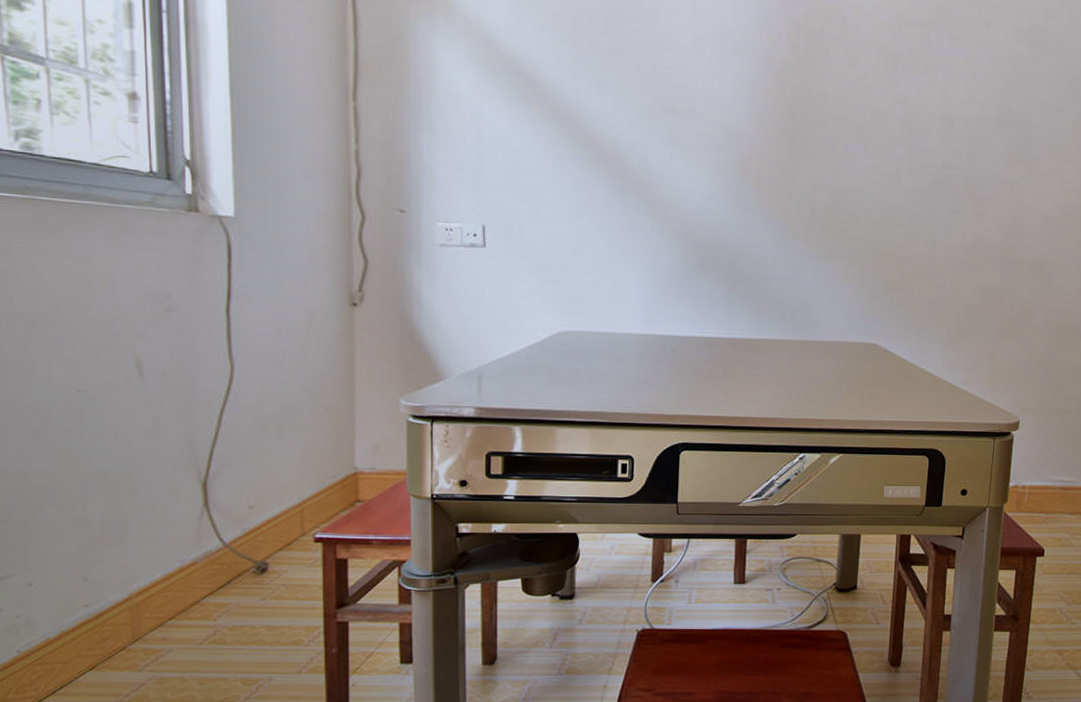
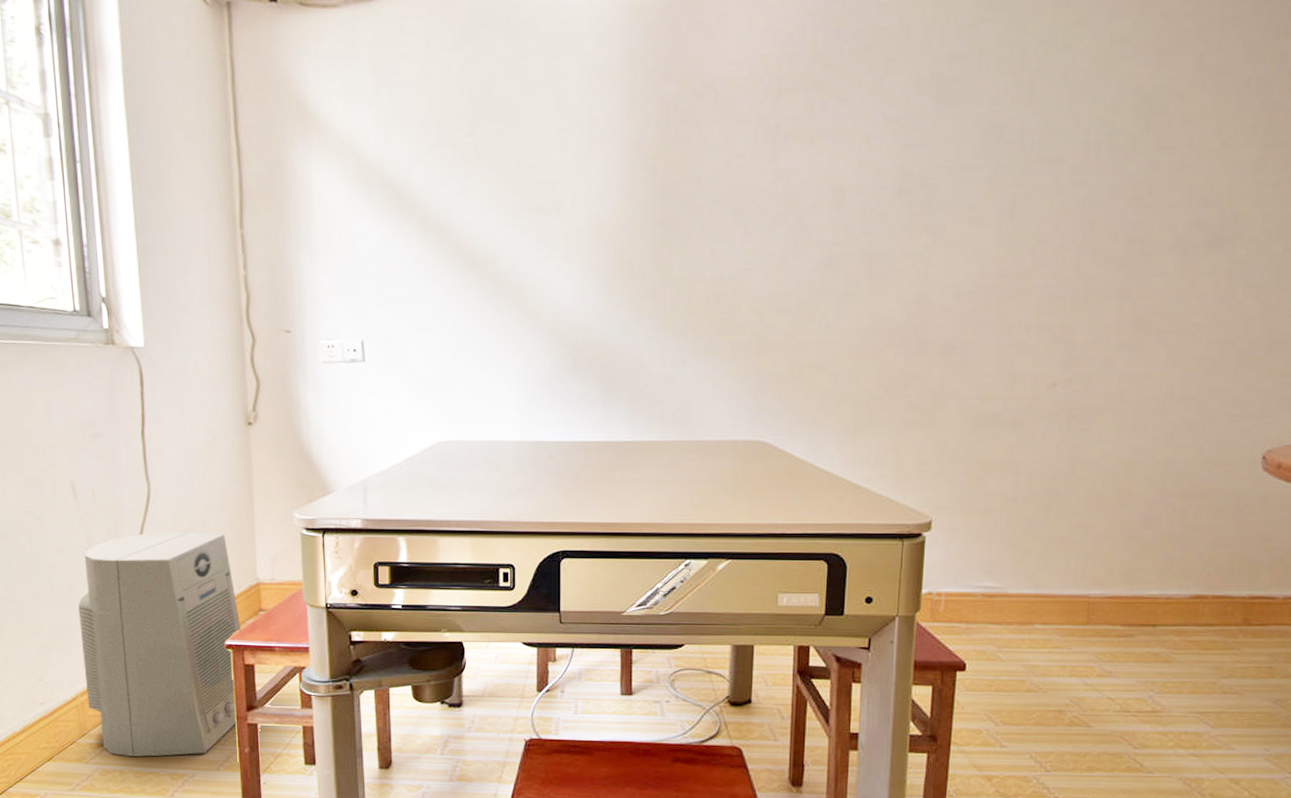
air purifier: none [138,415,334,661] -> present [78,530,242,757]

